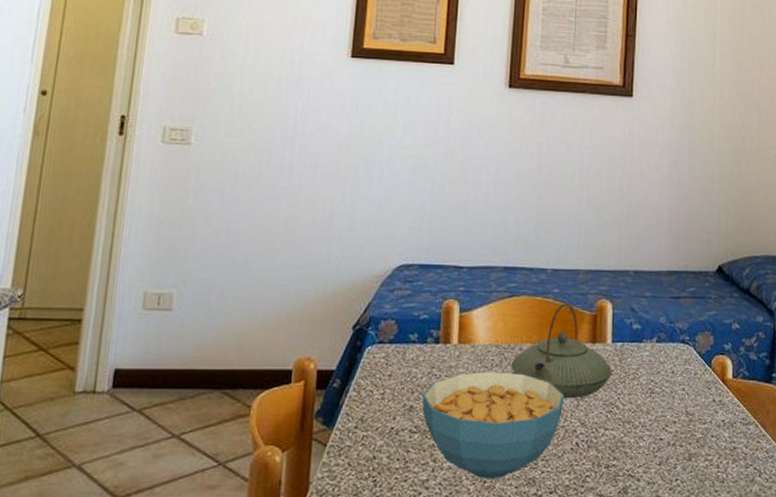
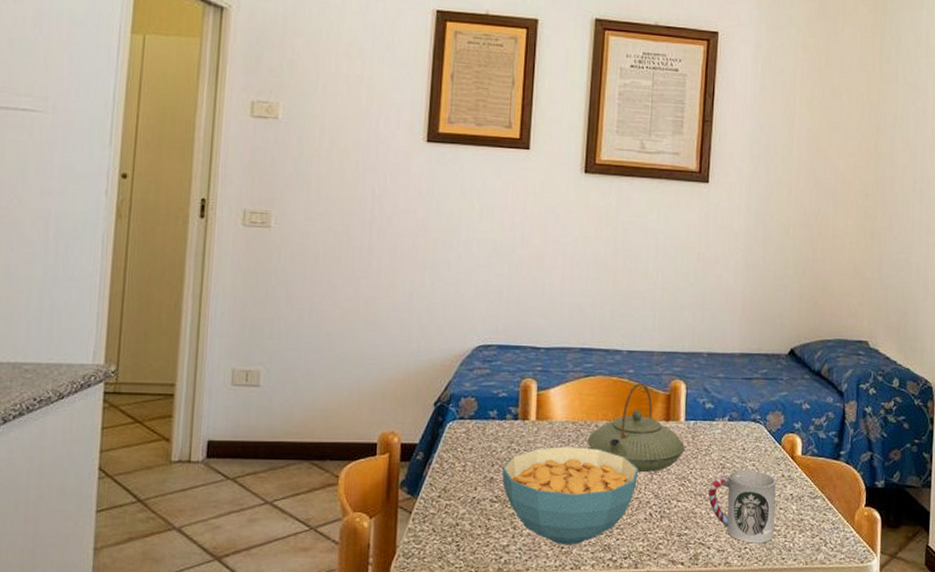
cup: none [637,395,707,475] -> present [708,470,776,544]

